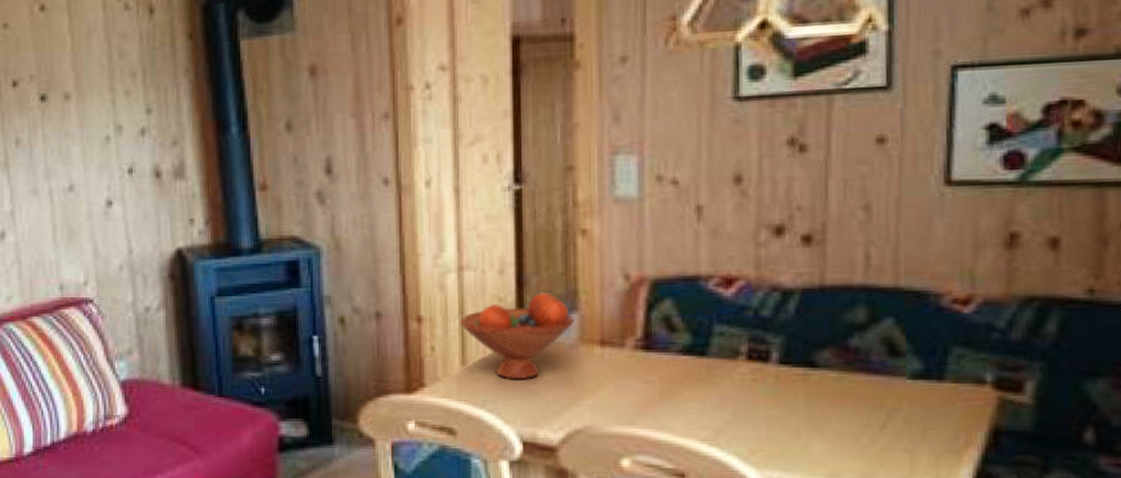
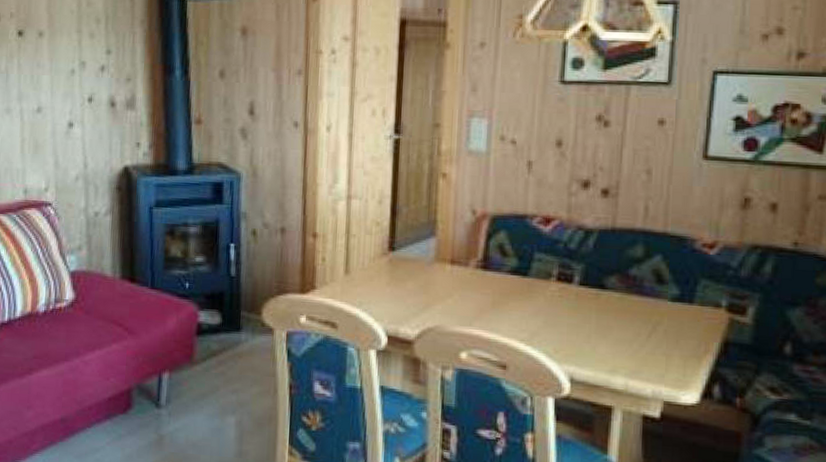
fruit bowl: present [460,292,574,379] -> none [346,220,433,287]

